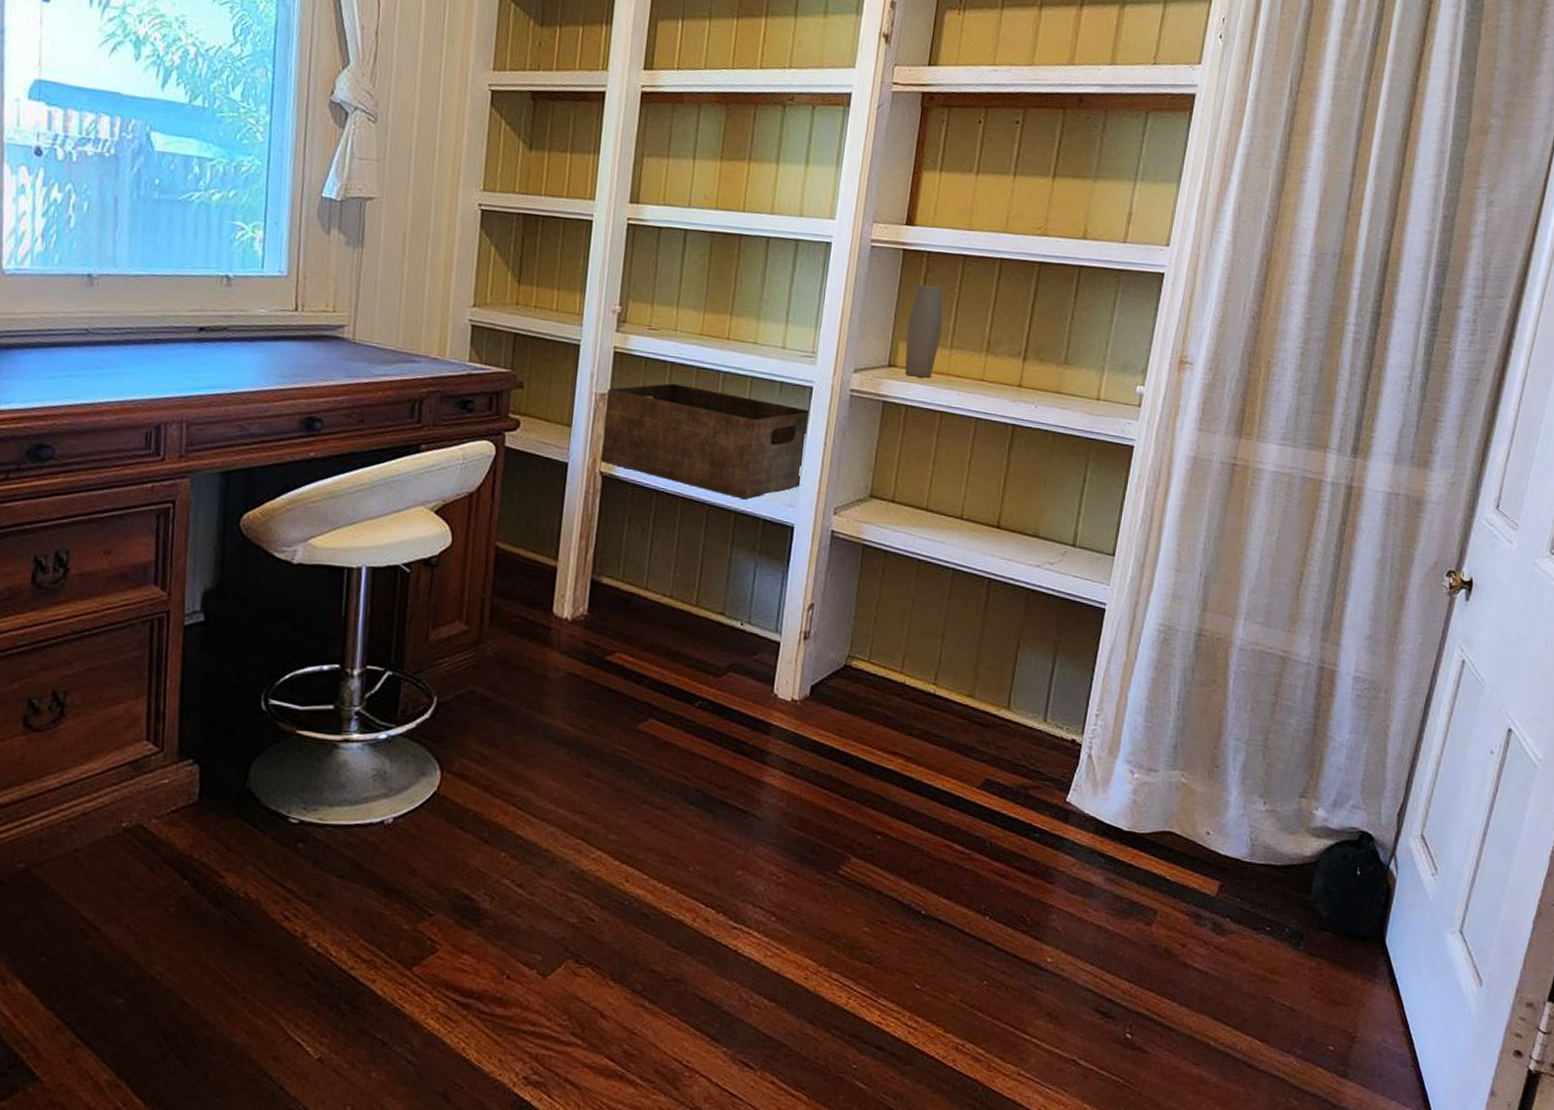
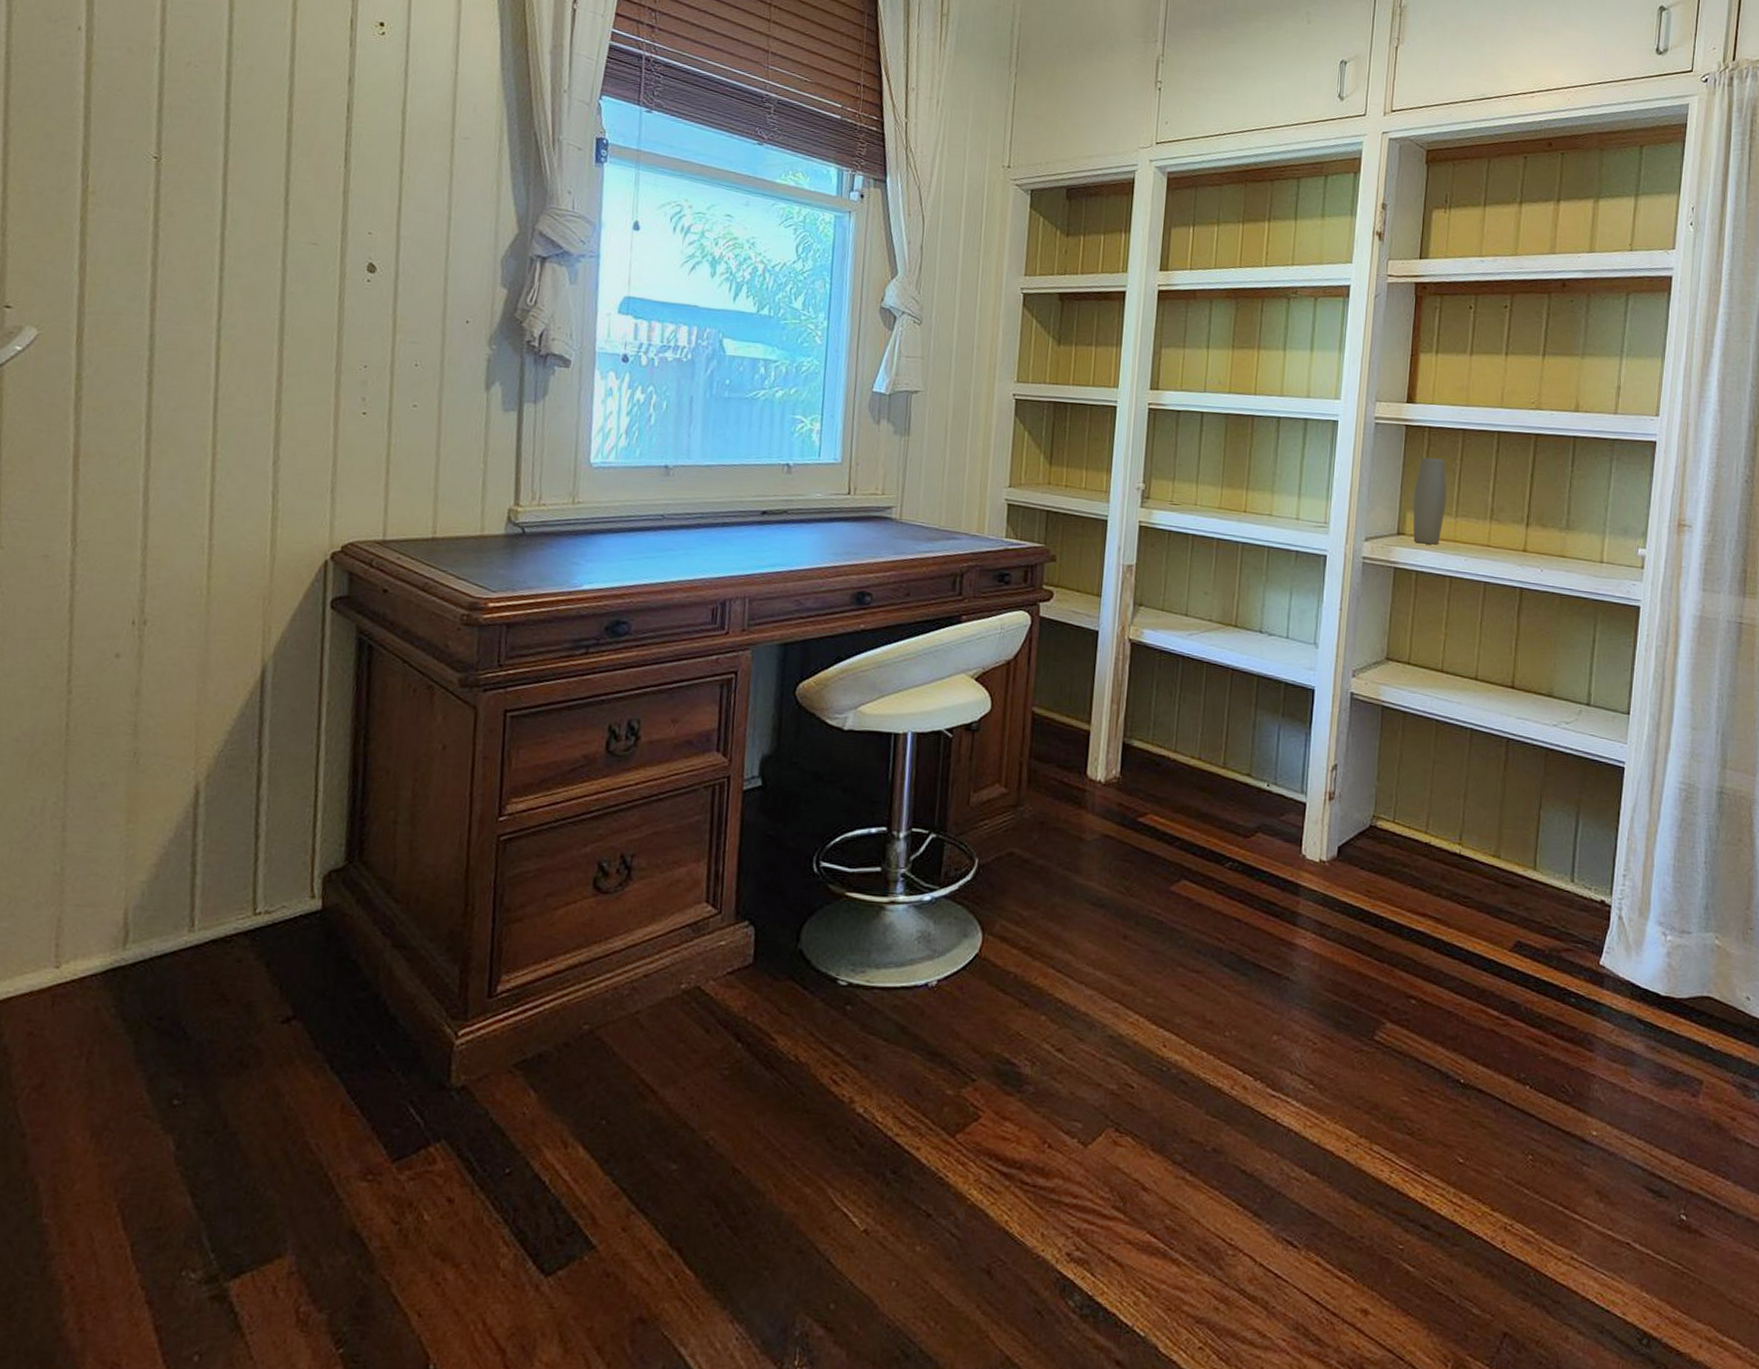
storage basket: present [601,383,810,500] -> none [1129,554,1325,664]

